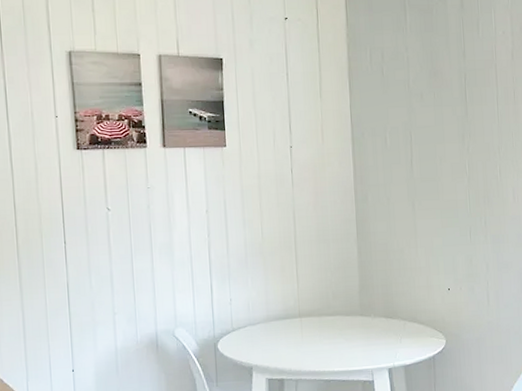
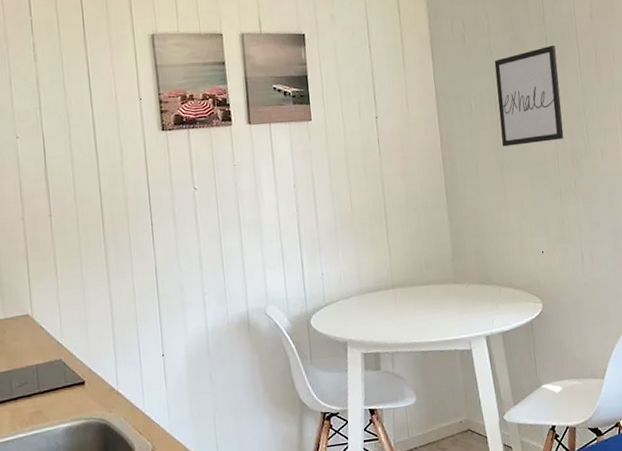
wall art: none [411,82,477,183] -> present [494,45,564,147]

